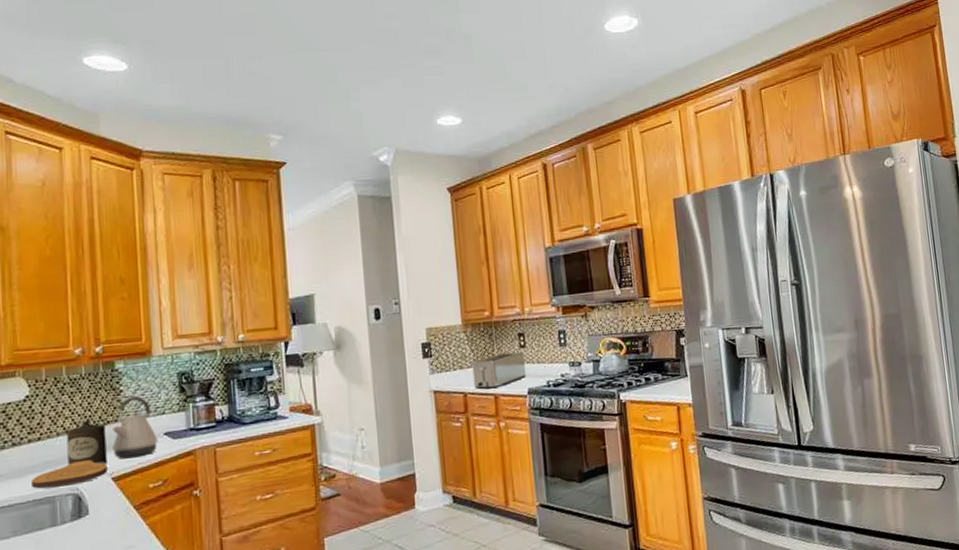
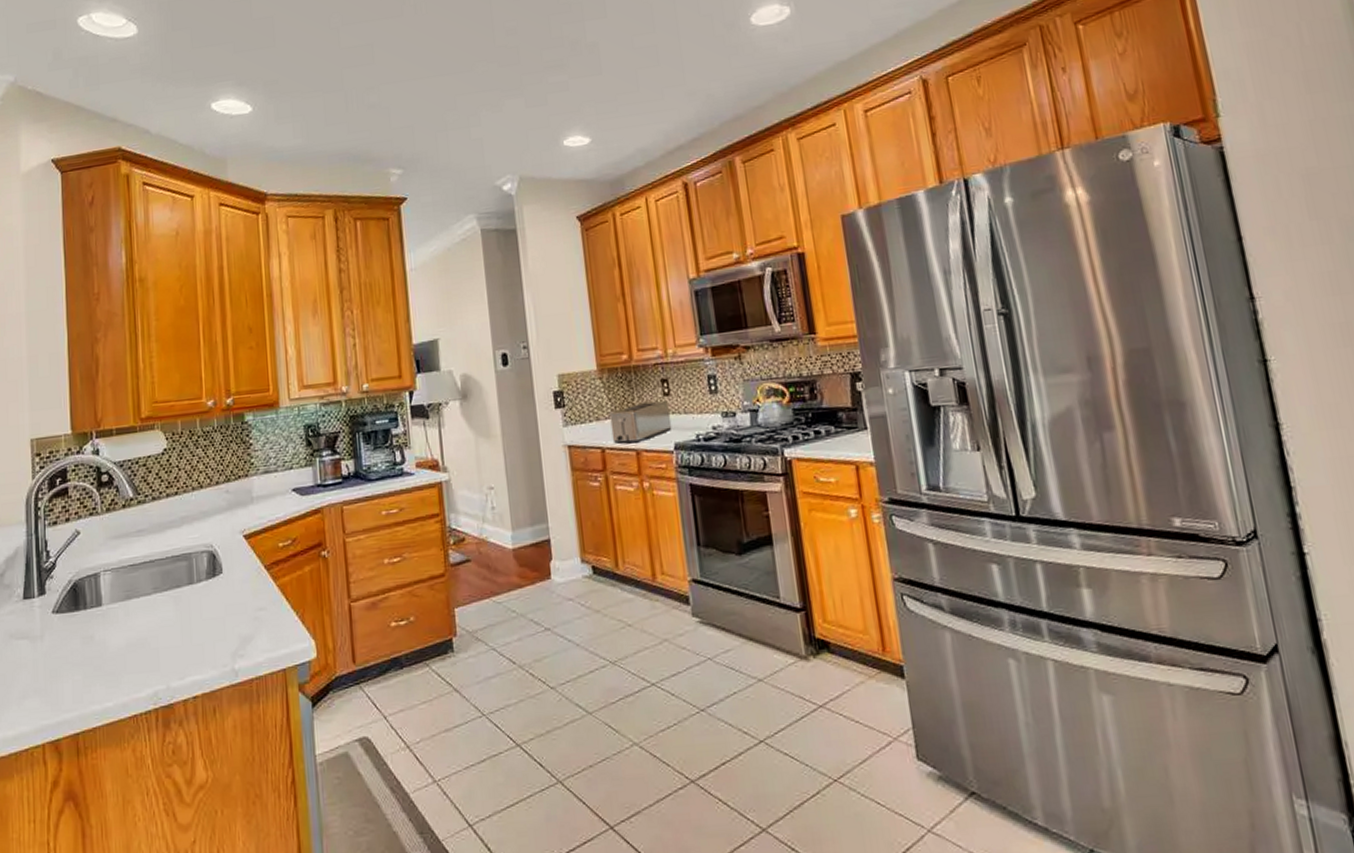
cutting board: present [32,460,108,489] -> none [170,516,240,545]
canister: present [66,420,107,465] -> none [201,474,239,521]
kettle: present [112,396,159,459] -> none [243,450,287,516]

